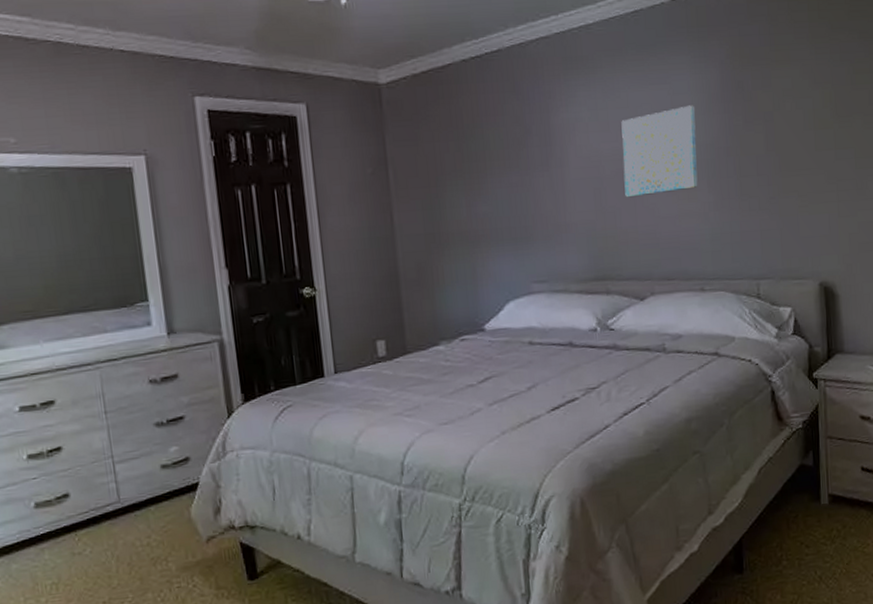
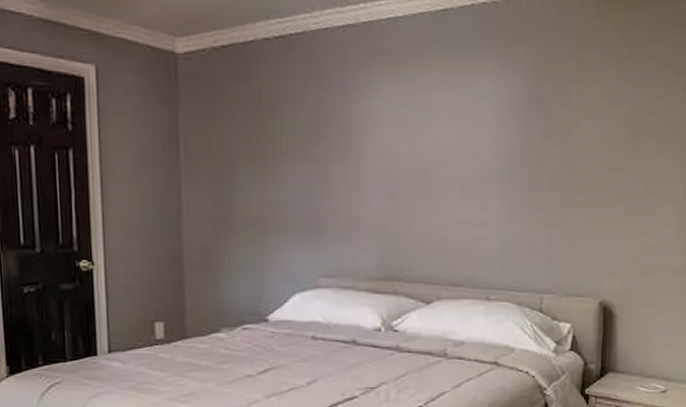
wall art: present [621,105,698,198] -> none [420,112,495,200]

